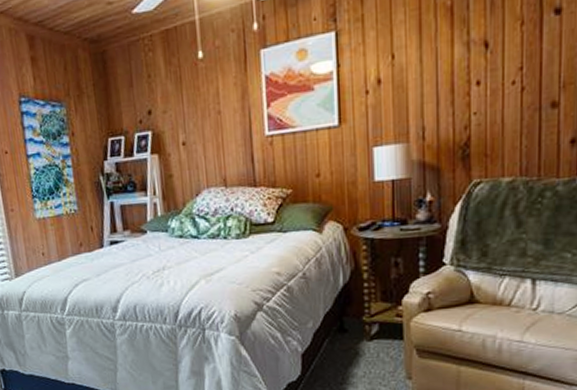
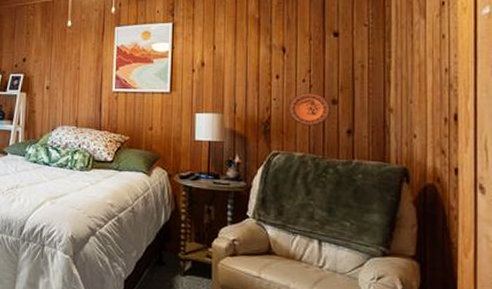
decorative plate: none [493,96,549,142] -> present [288,92,330,126]

